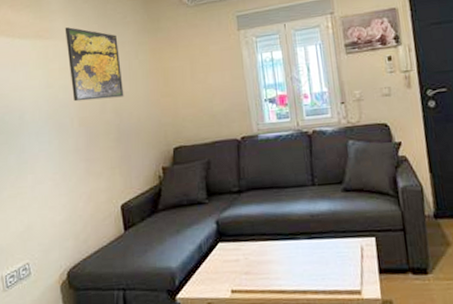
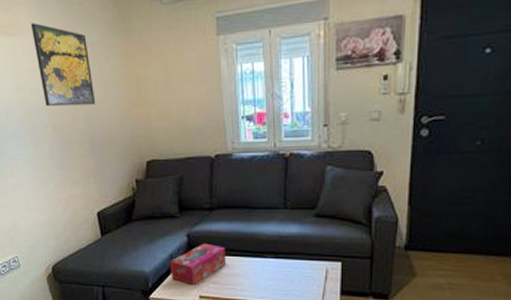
tissue box: none [199,229,259,278] -> present [170,243,227,285]

